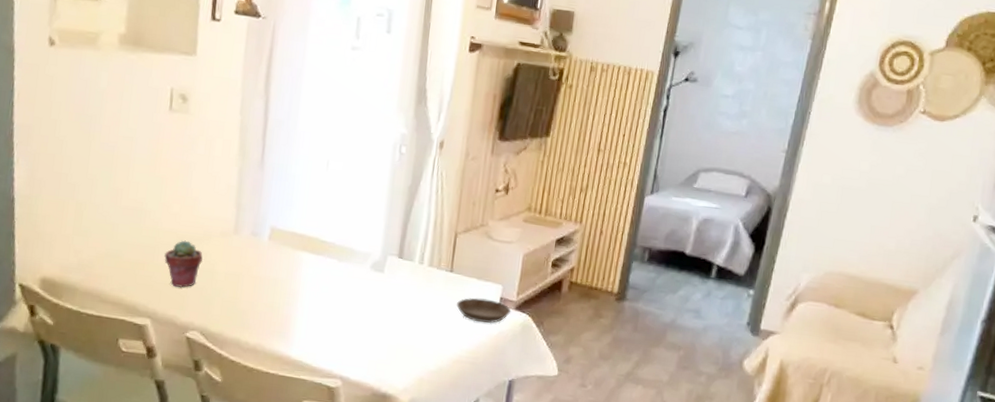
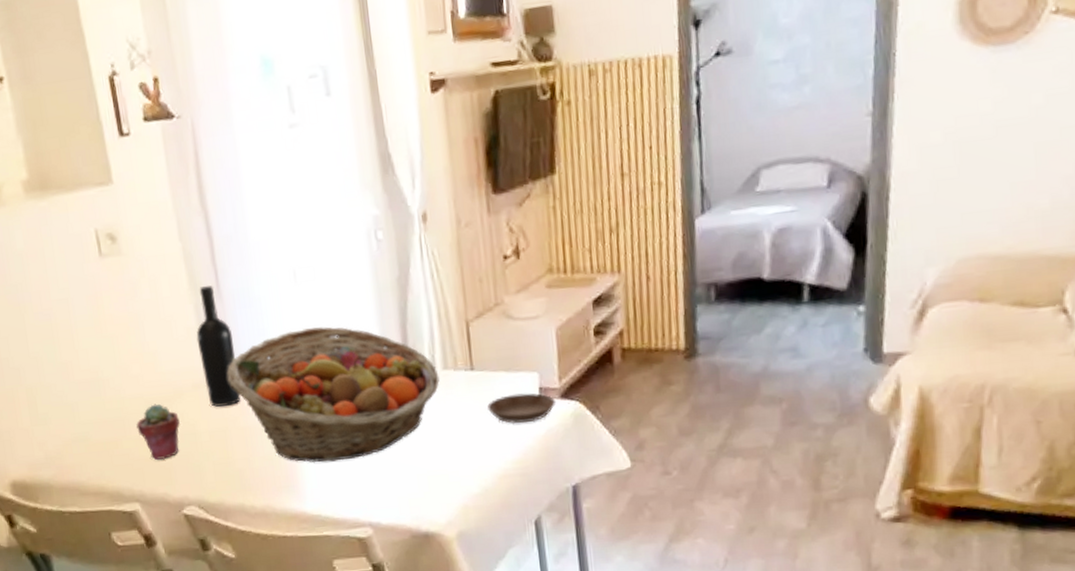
wine bottle: none [231,155,265,256] -> present [196,285,241,407]
fruit basket: none [251,207,425,322] -> present [227,326,440,463]

